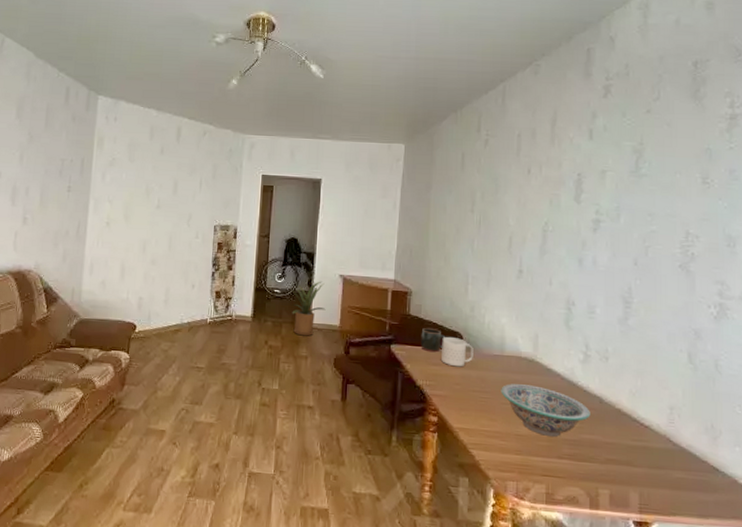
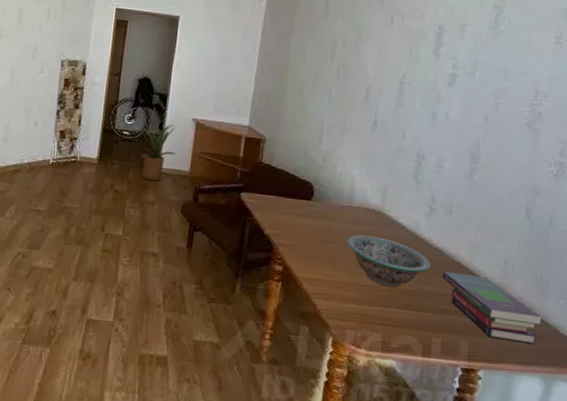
mug: present [421,327,446,353] -> none [271,176,297,202]
mug: present [440,337,473,367] -> none [290,186,323,217]
books: none [604,419,716,495] -> present [442,271,541,344]

